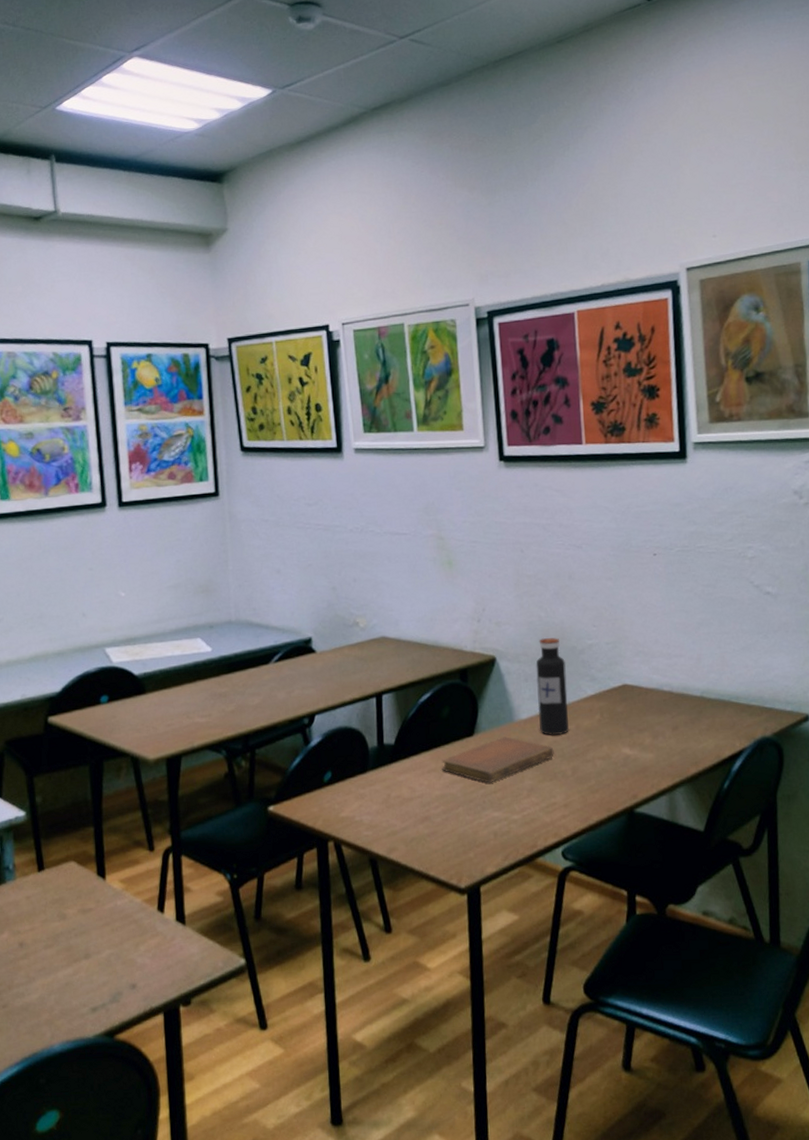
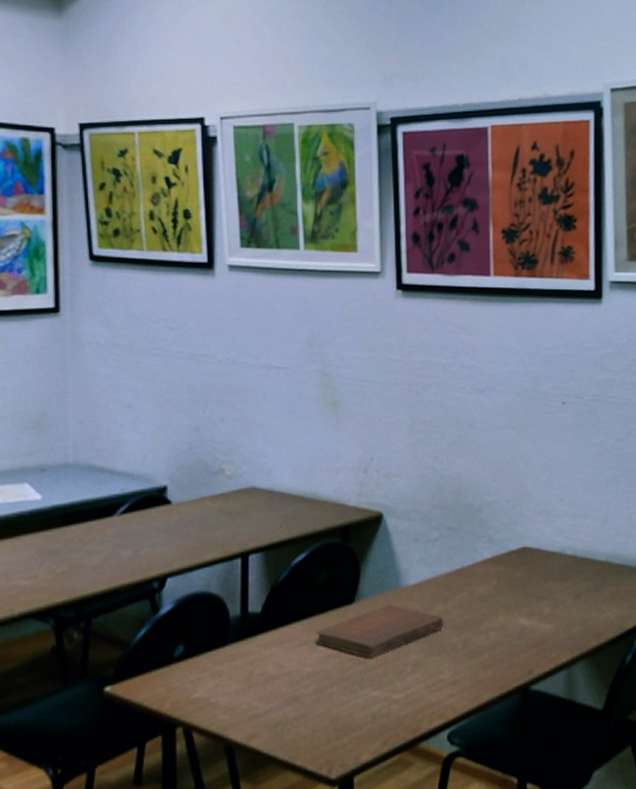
water bottle: present [536,638,569,736] -> none [427,493,462,604]

